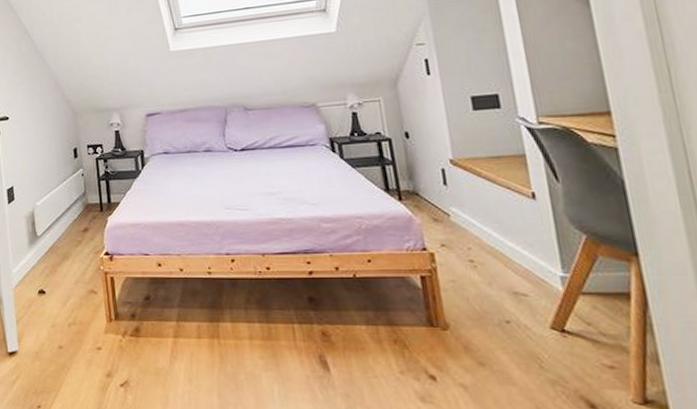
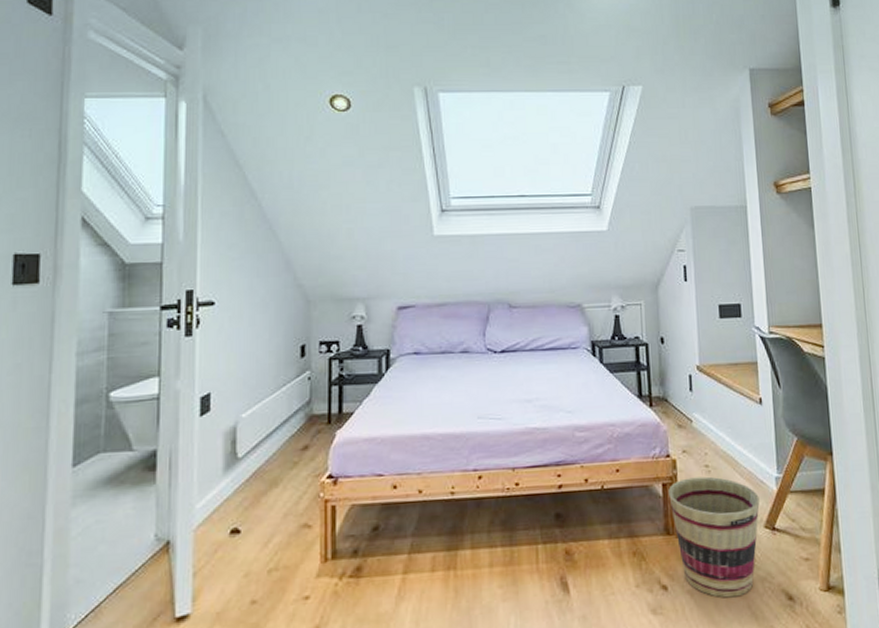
basket: none [428,271,543,397] -> present [668,476,760,598]

